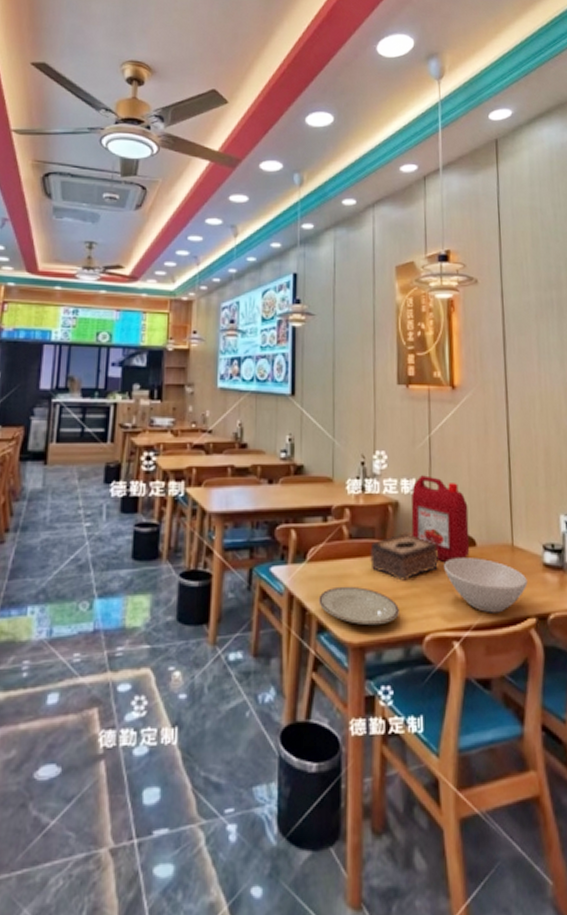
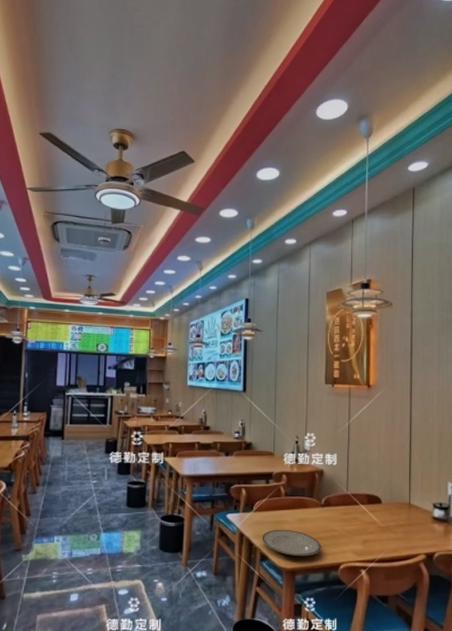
tissue box: present [370,533,438,581] -> none [301,493,352,527]
ketchup jug: present [410,475,470,563] -> none [332,452,377,515]
bowl: present [444,558,528,613] -> none [356,512,420,551]

